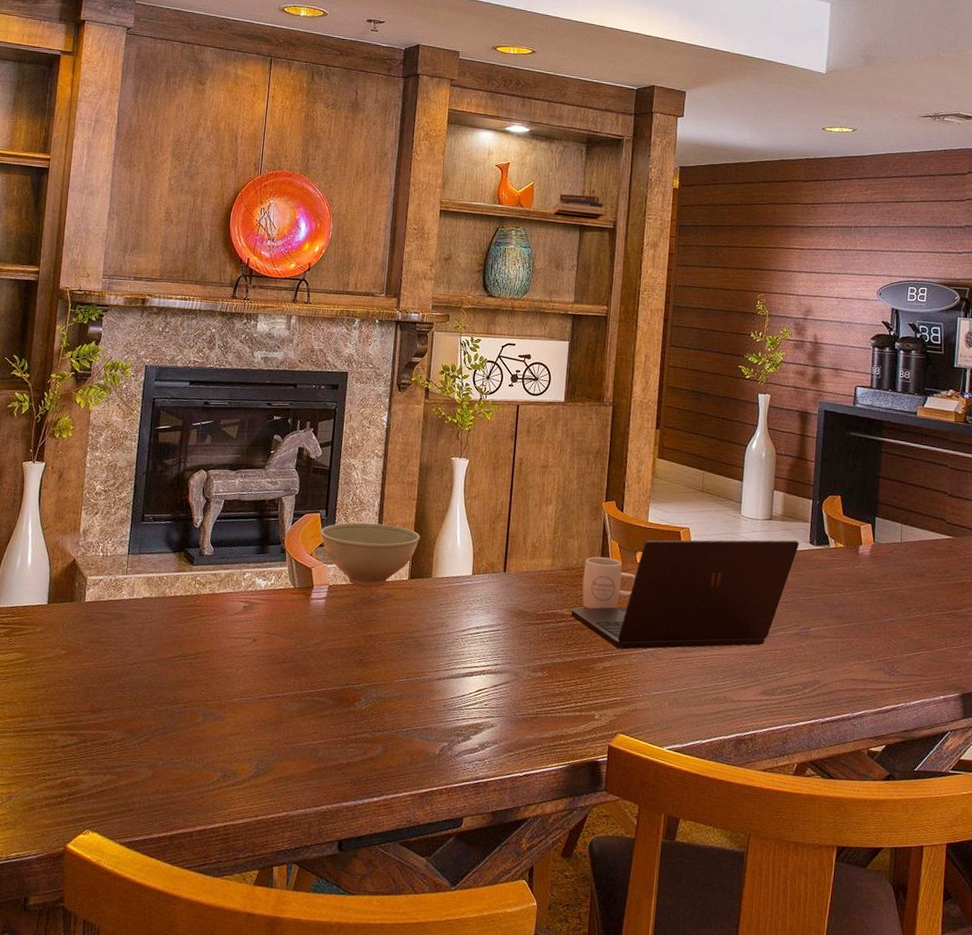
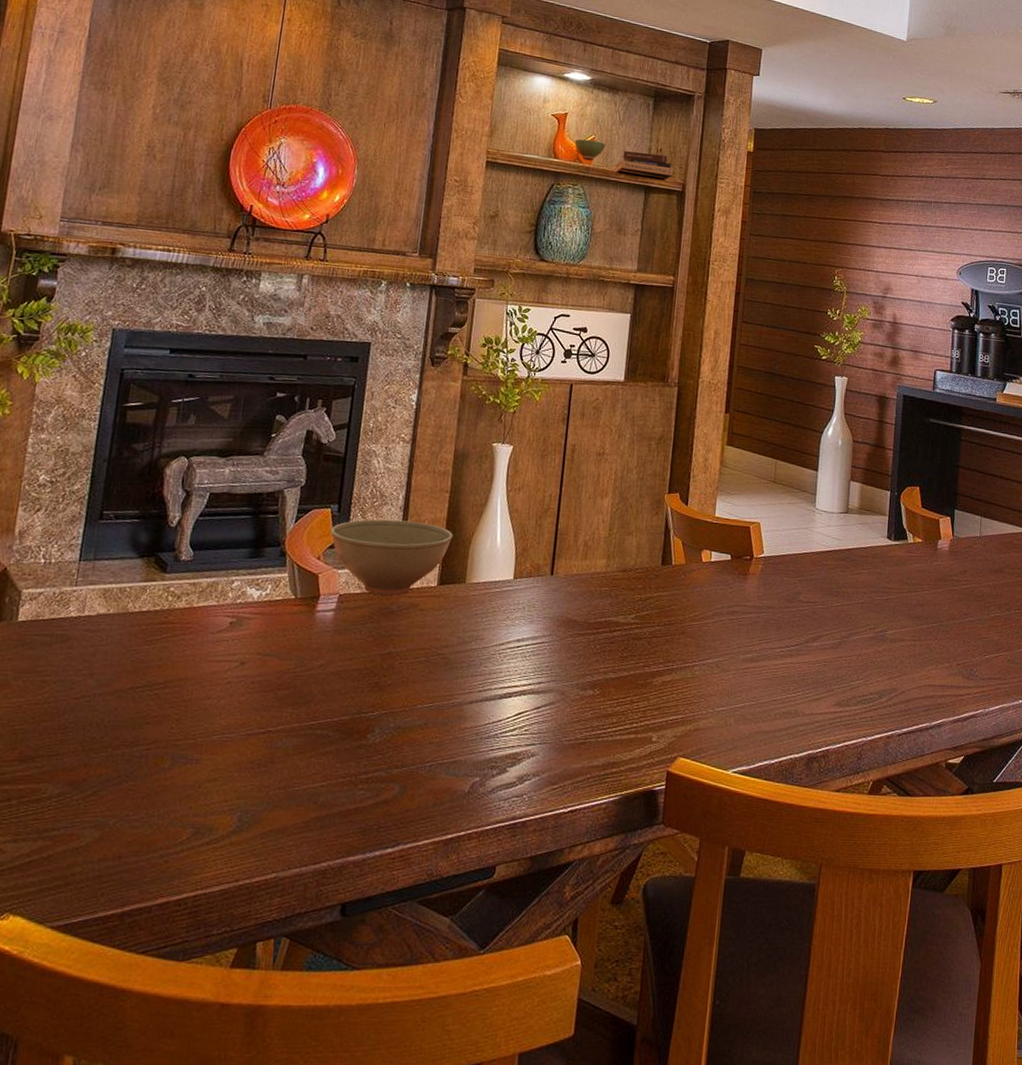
bowl: none [516,185,544,205] -> present [574,139,606,161]
laptop: present [571,540,799,650] -> none [627,535,876,661]
mug: present [582,556,636,609] -> none [640,556,701,616]

